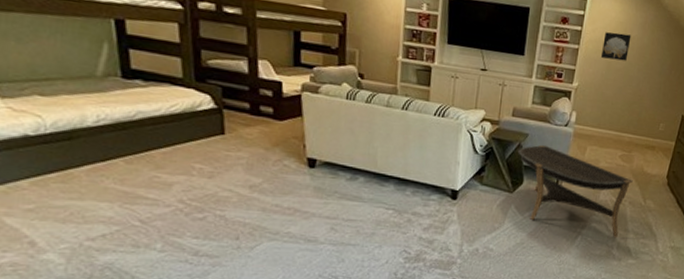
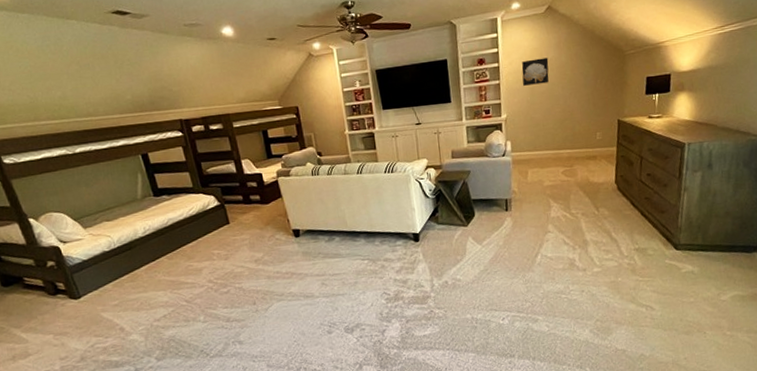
coffee table: present [518,144,633,238] -> none [464,177,581,250]

